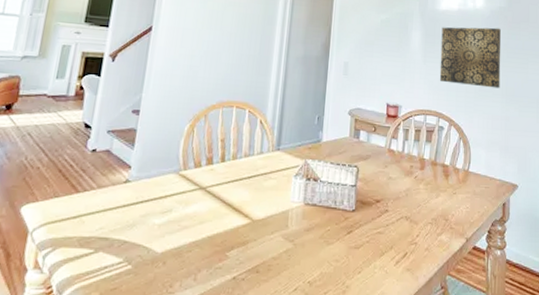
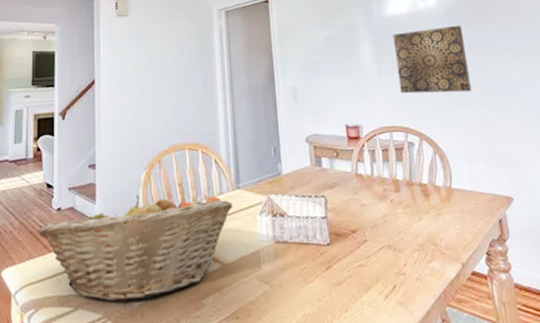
fruit basket: none [67,146,270,248] -> present [37,196,232,302]

